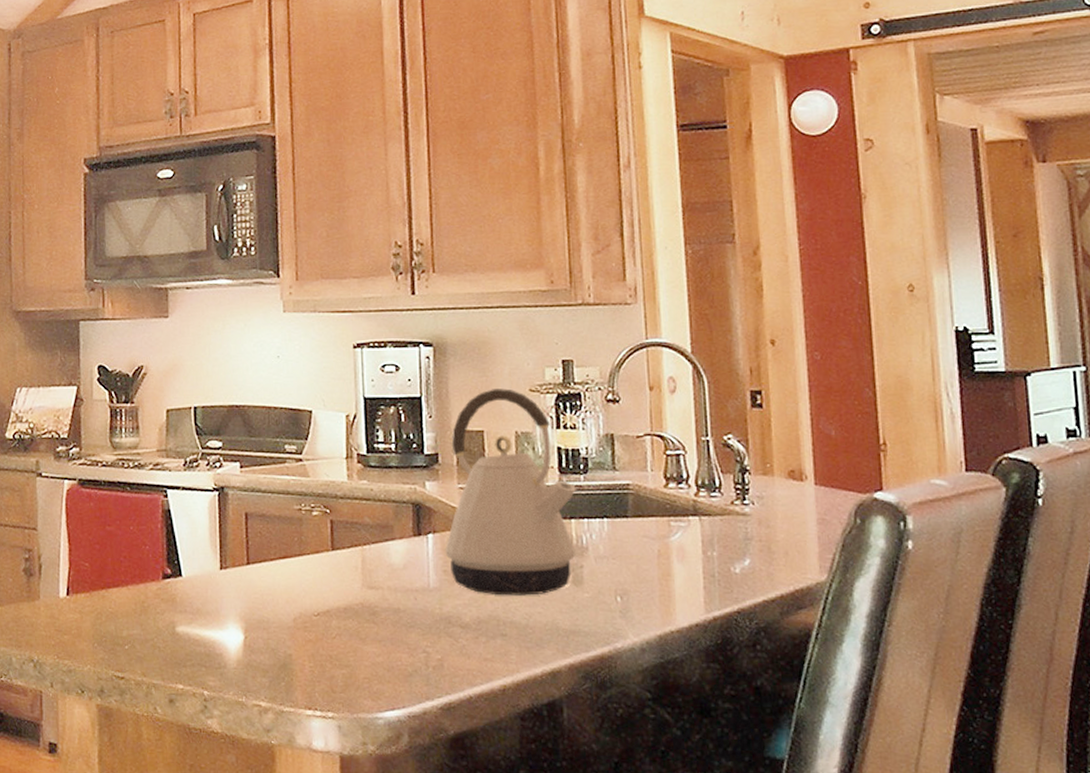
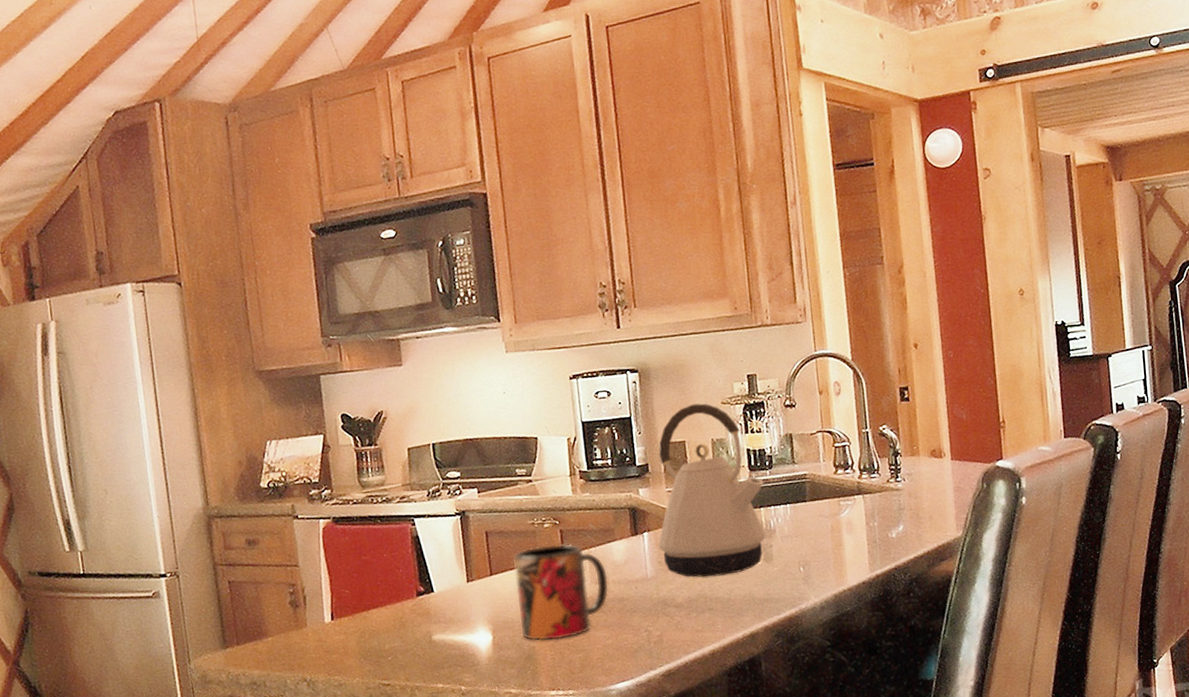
mug: none [274,536,384,649] -> present [512,543,609,641]

